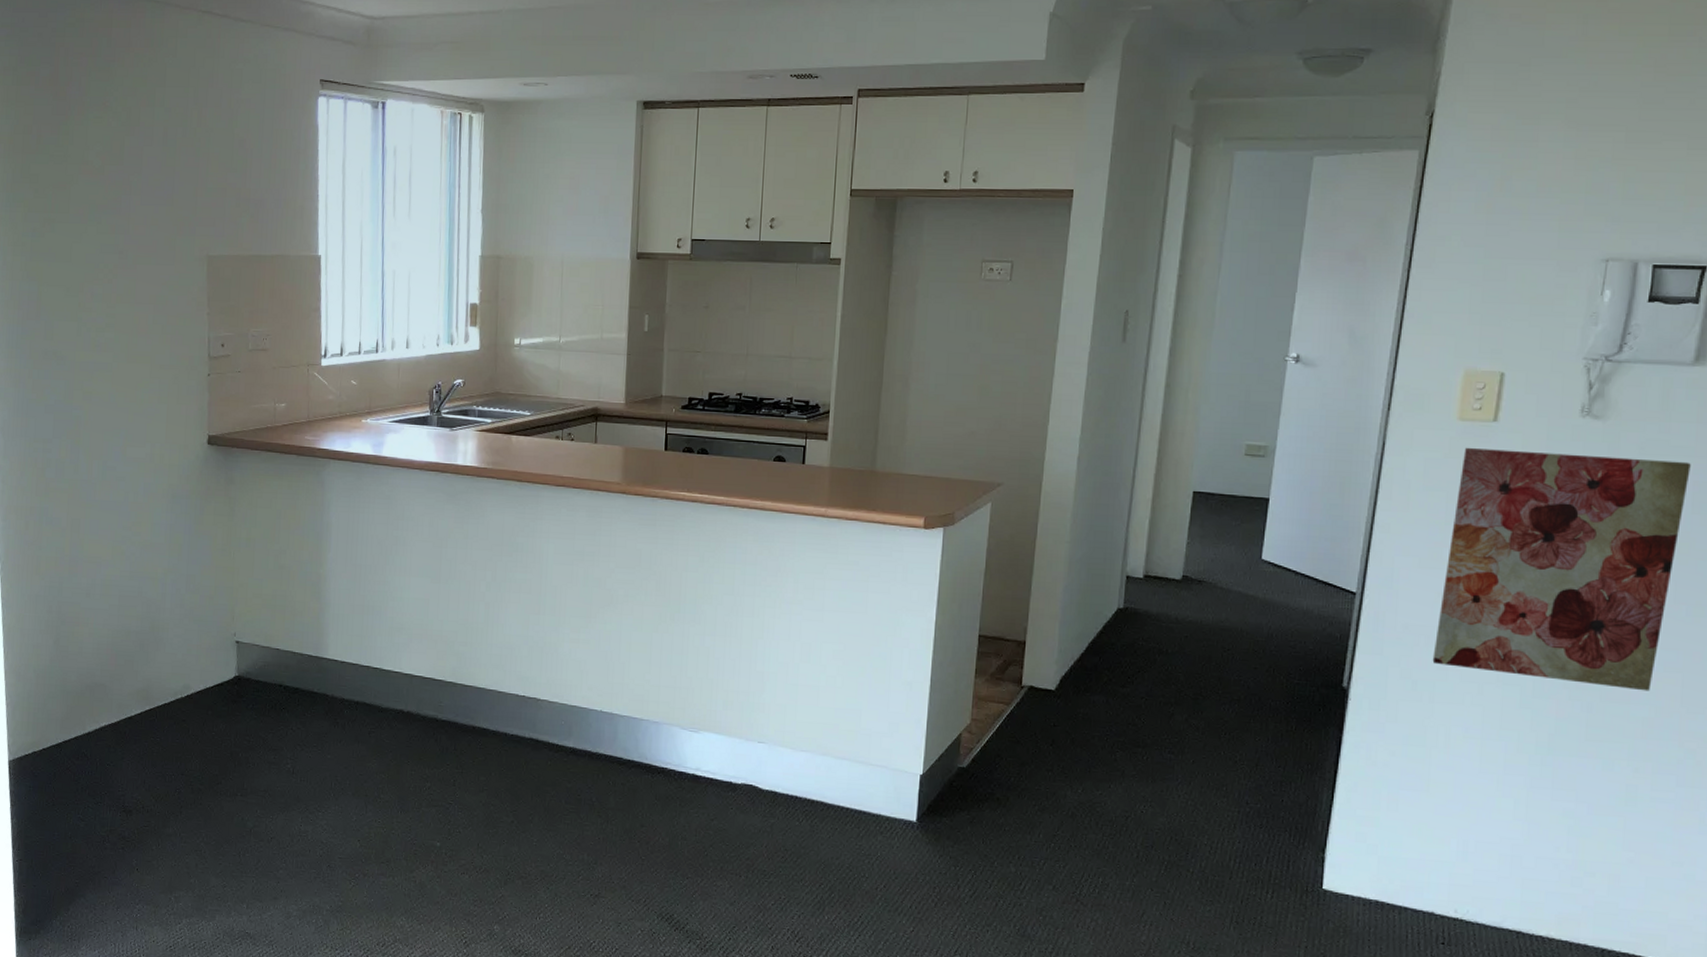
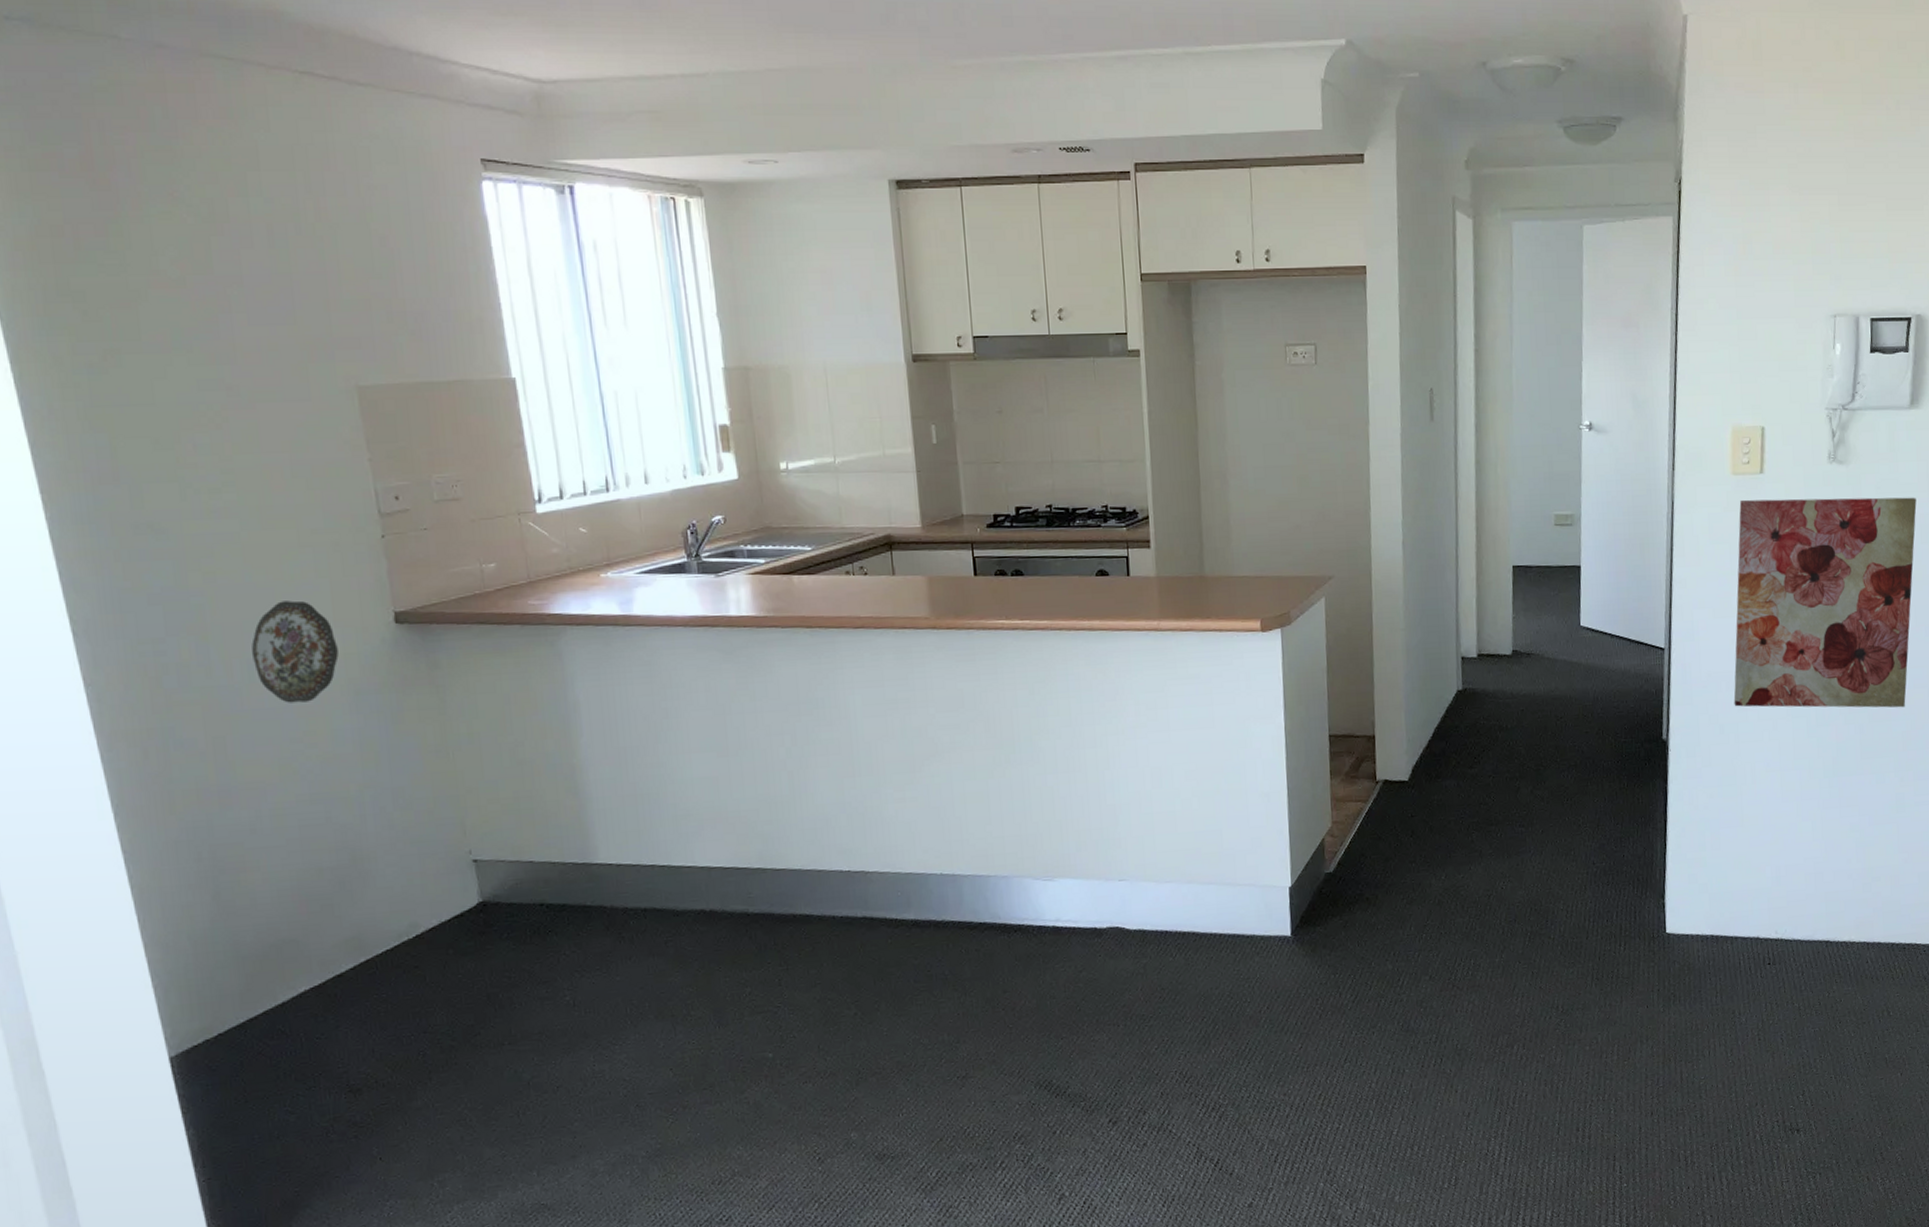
decorative plate: none [107,419,165,500] -> present [251,600,339,703]

